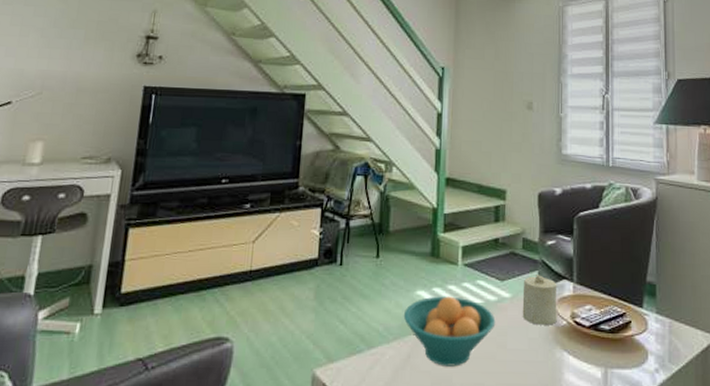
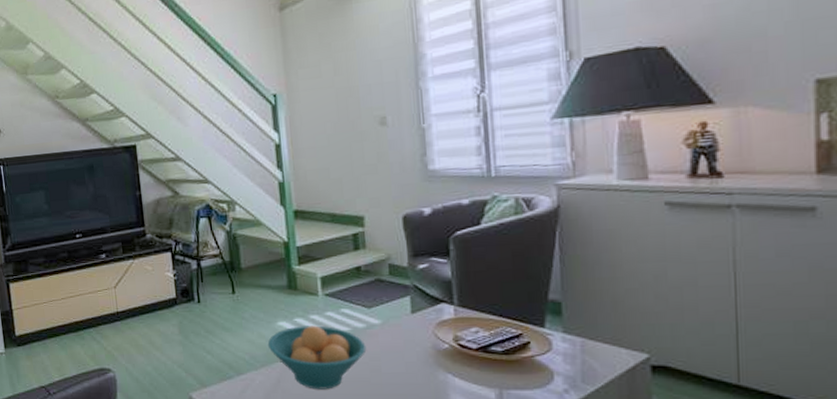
candle: present [522,275,557,325] -> none [393,300,437,349]

